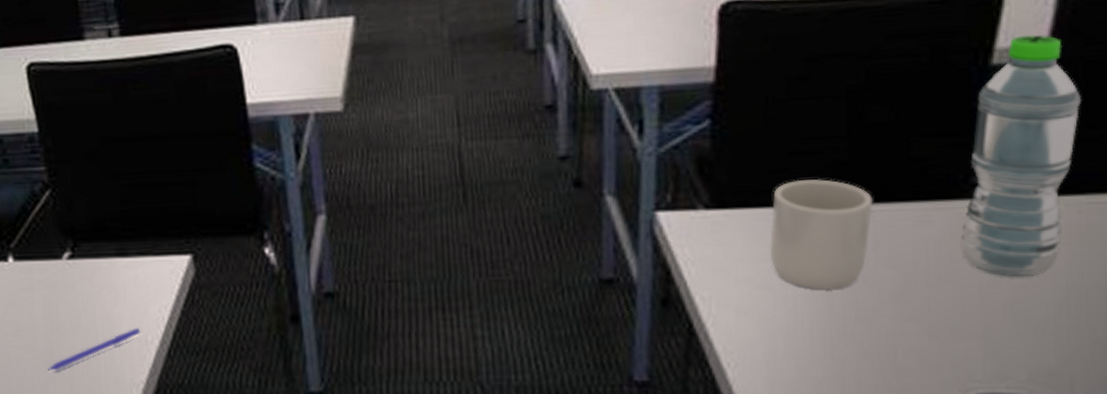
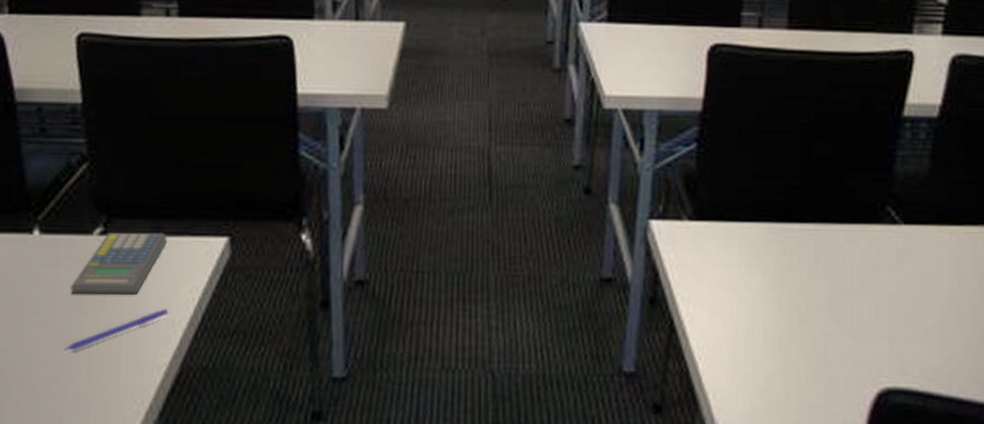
calculator: none [46,254,133,318] -> present [70,232,168,295]
mug: present [769,179,873,290] -> none [737,200,816,295]
water bottle: present [960,35,1081,278] -> none [877,95,962,291]

